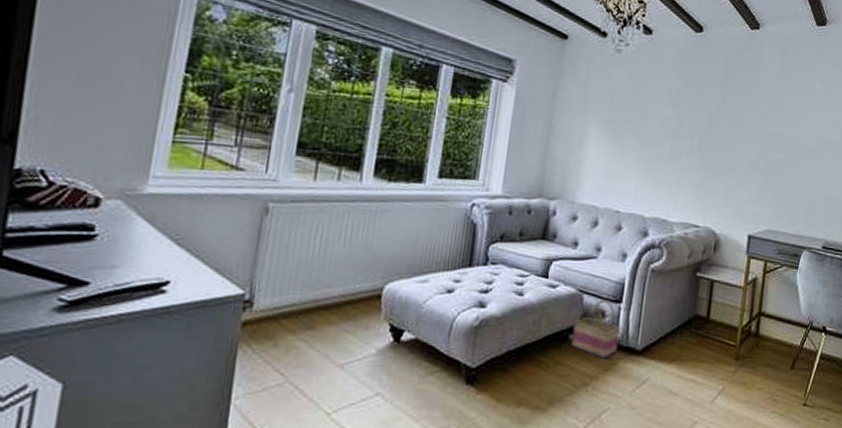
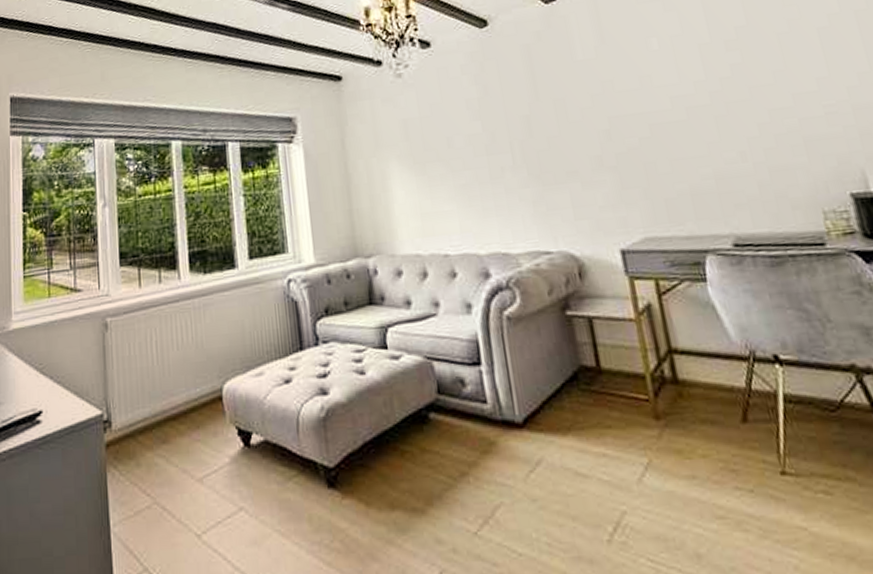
basket: present [571,300,620,359] -> none [430,364,492,439]

